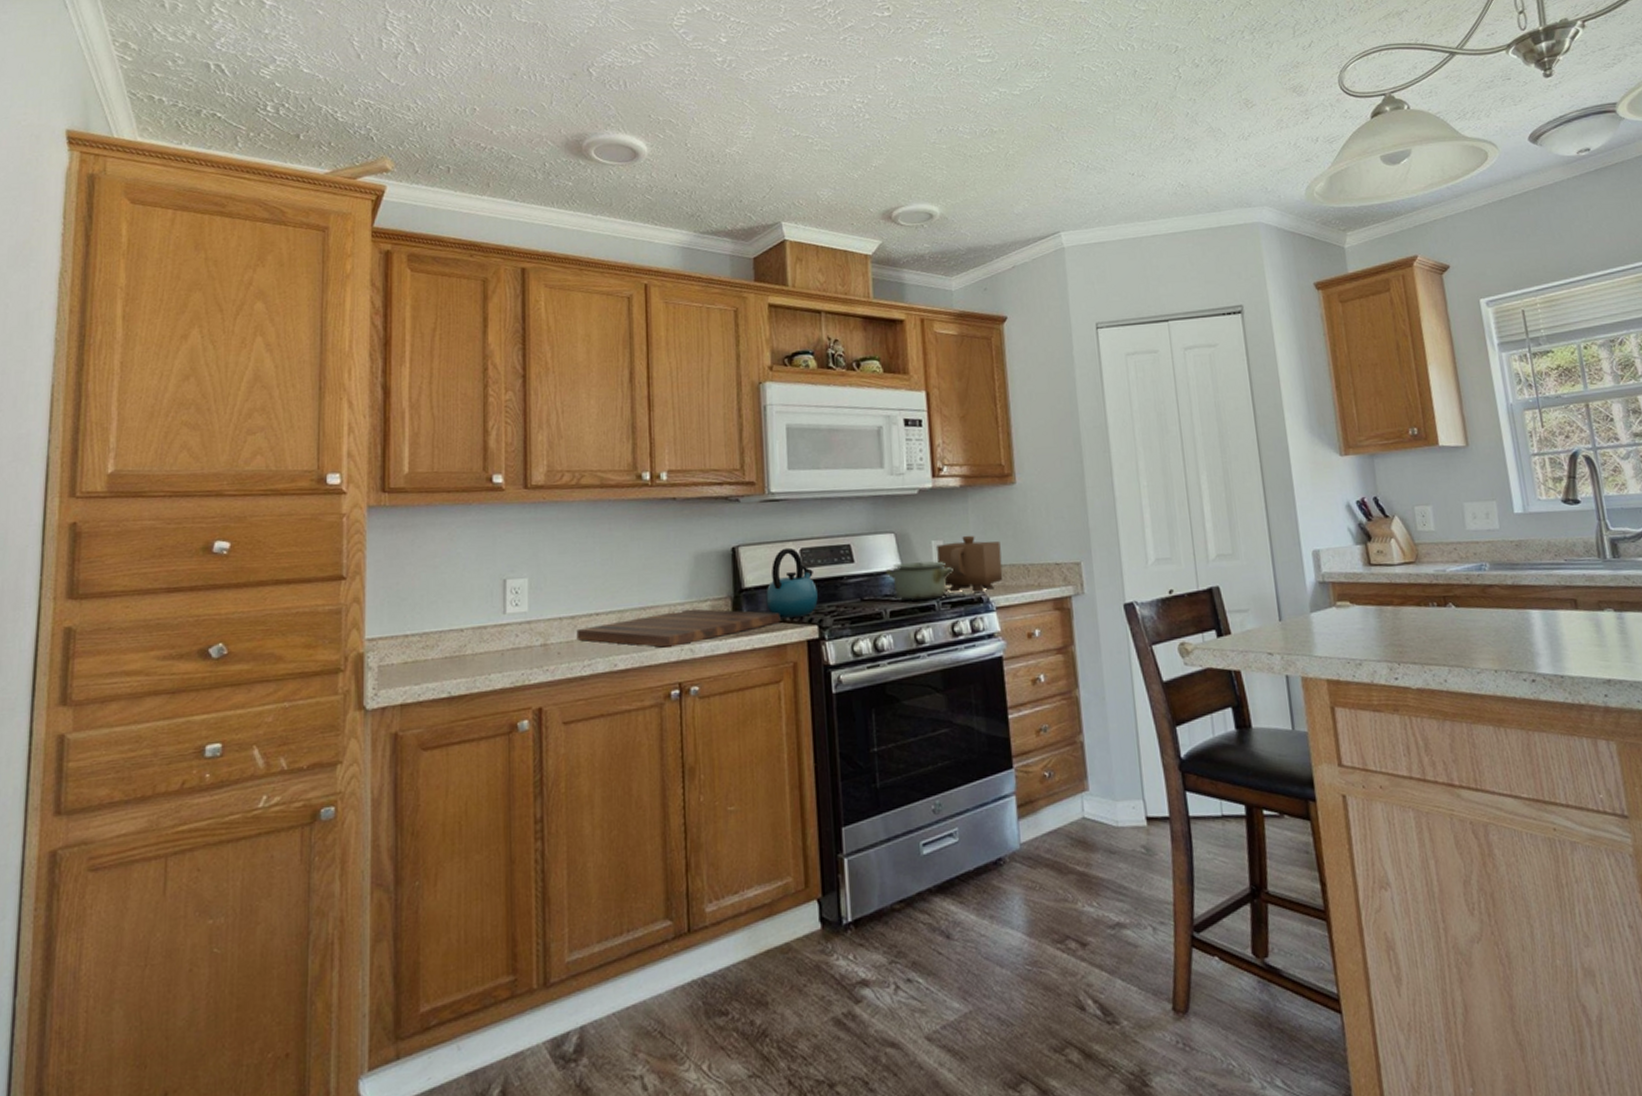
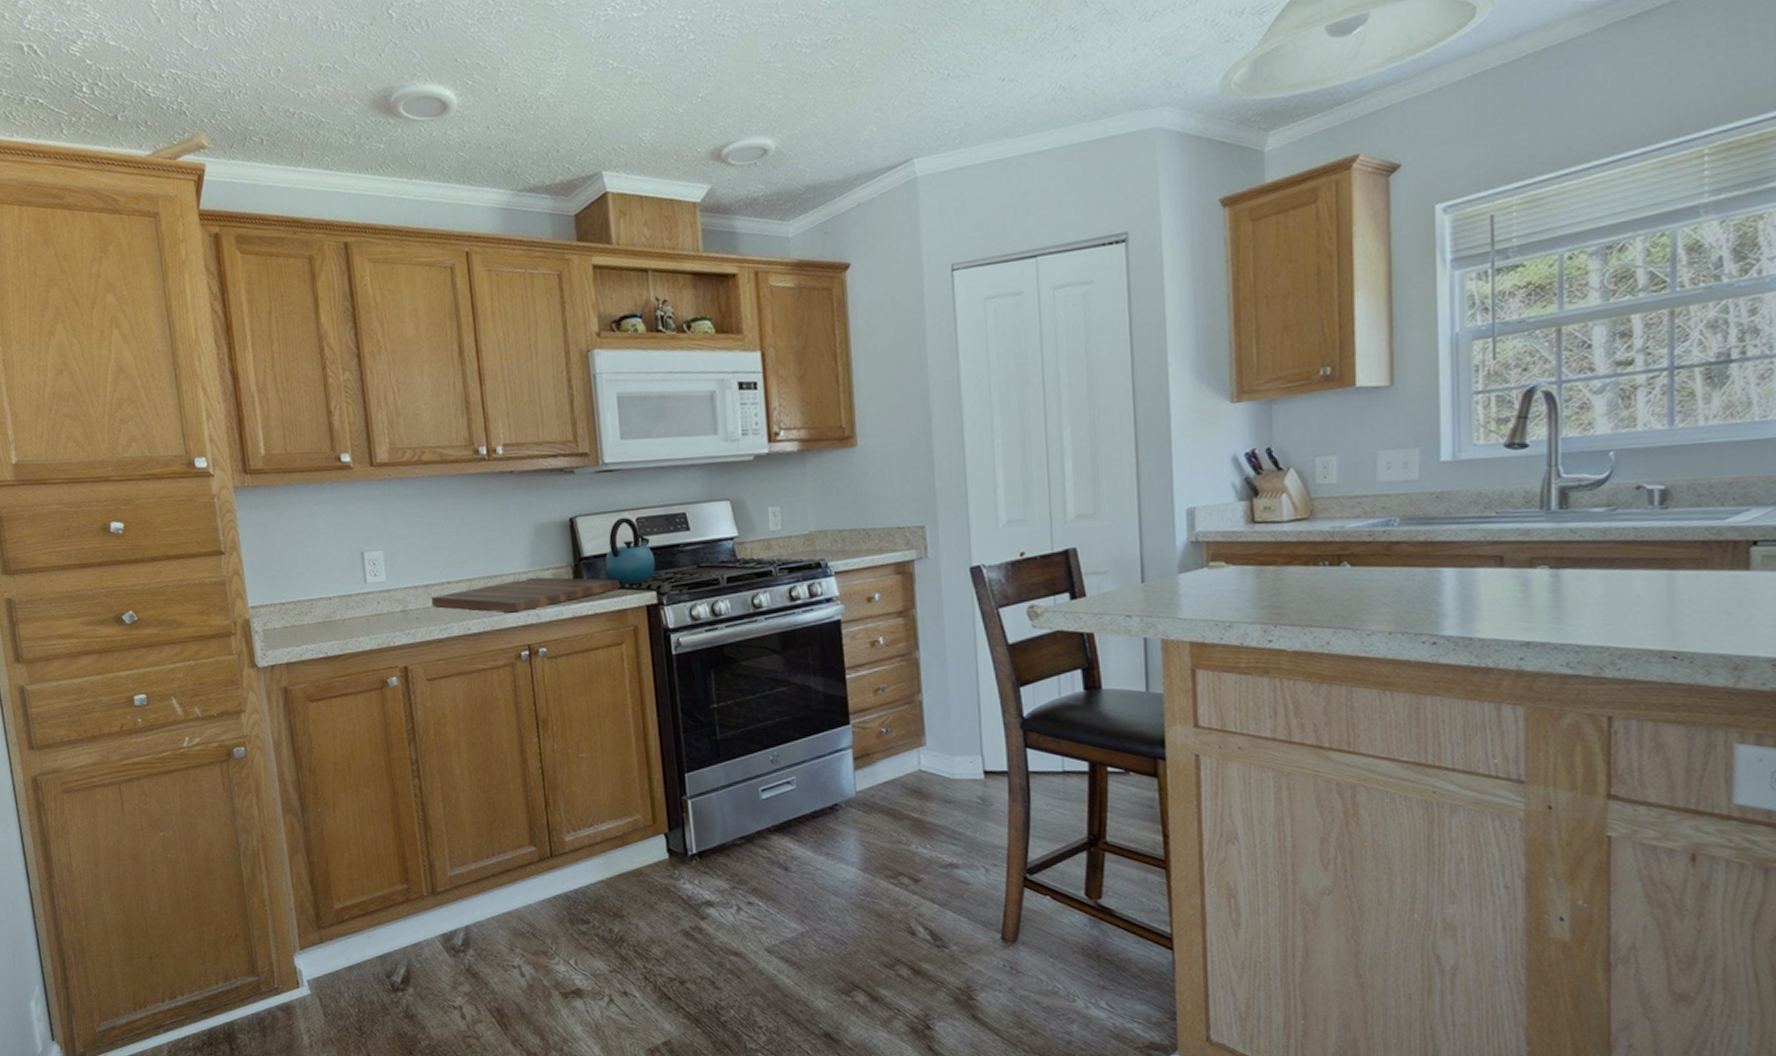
cooking pot: present [885,561,953,601] -> none [721,527,791,567]
canister: present [937,535,1003,593] -> none [773,500,843,558]

